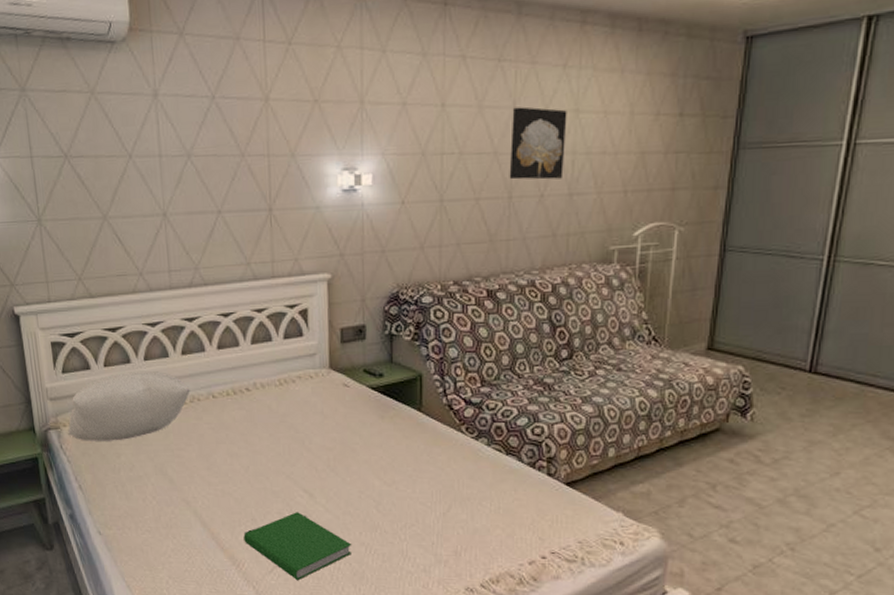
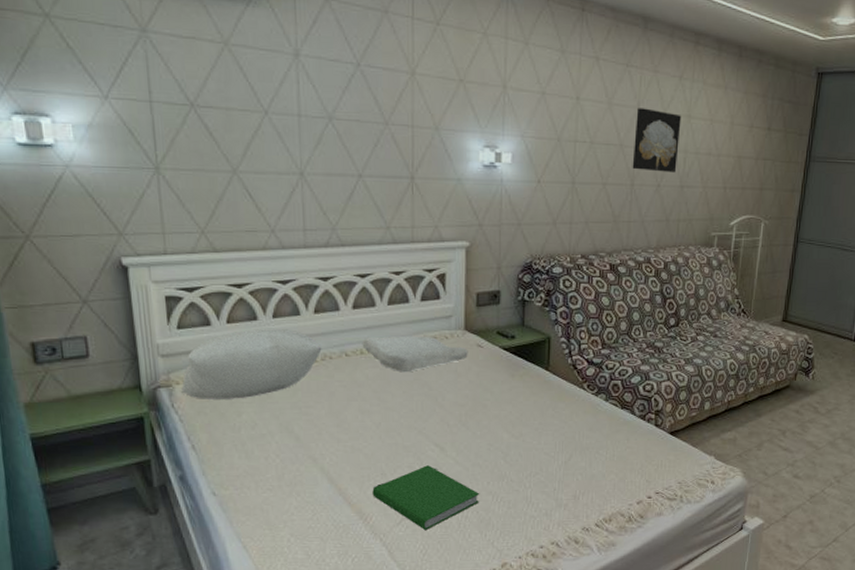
soap bar: none [227,375,334,415] -> present [362,336,468,373]

